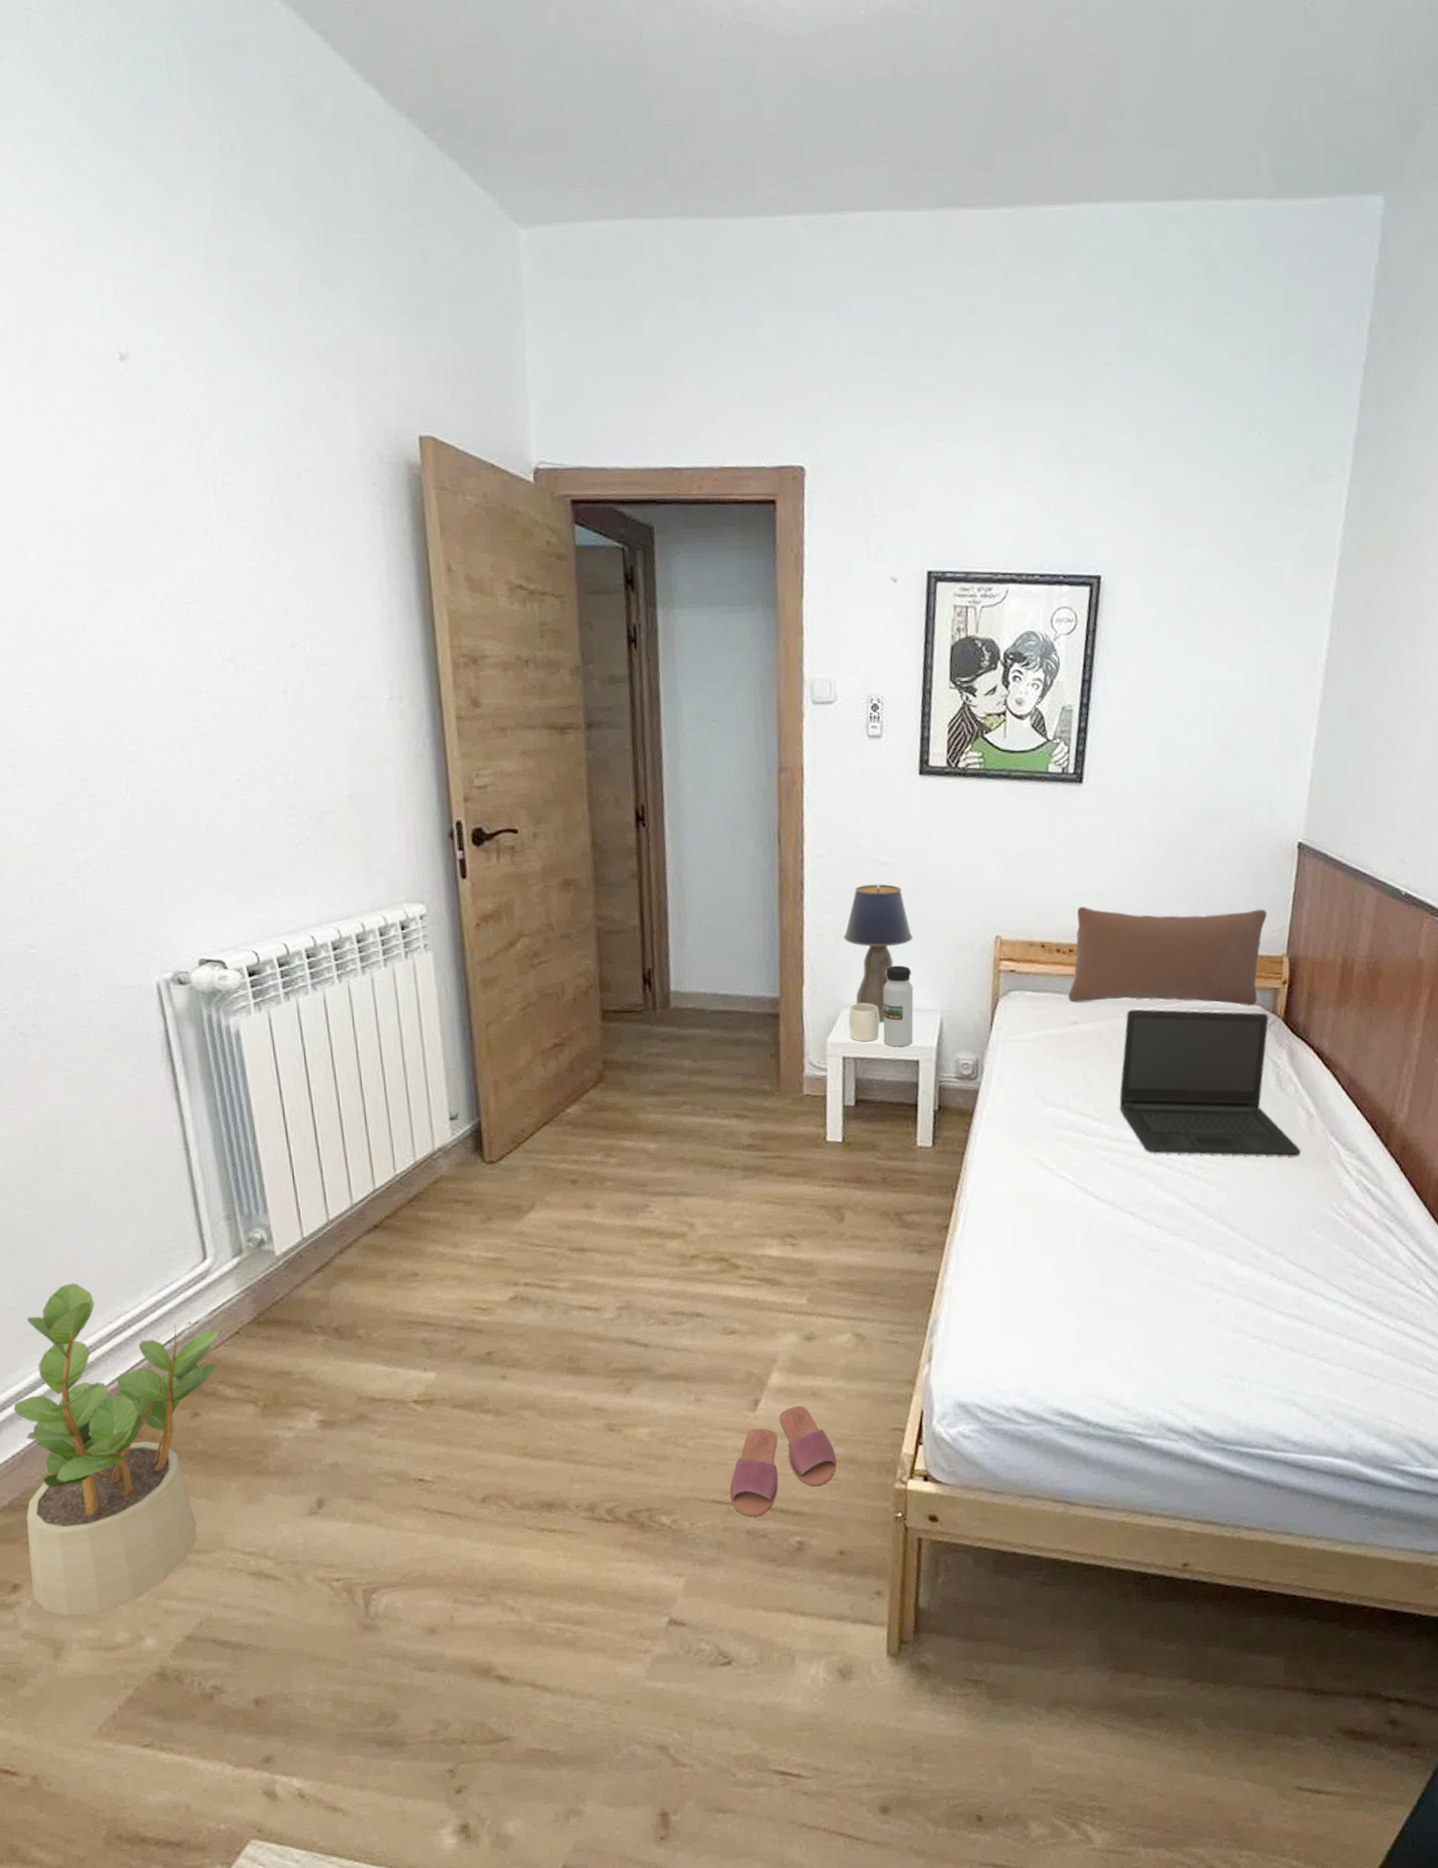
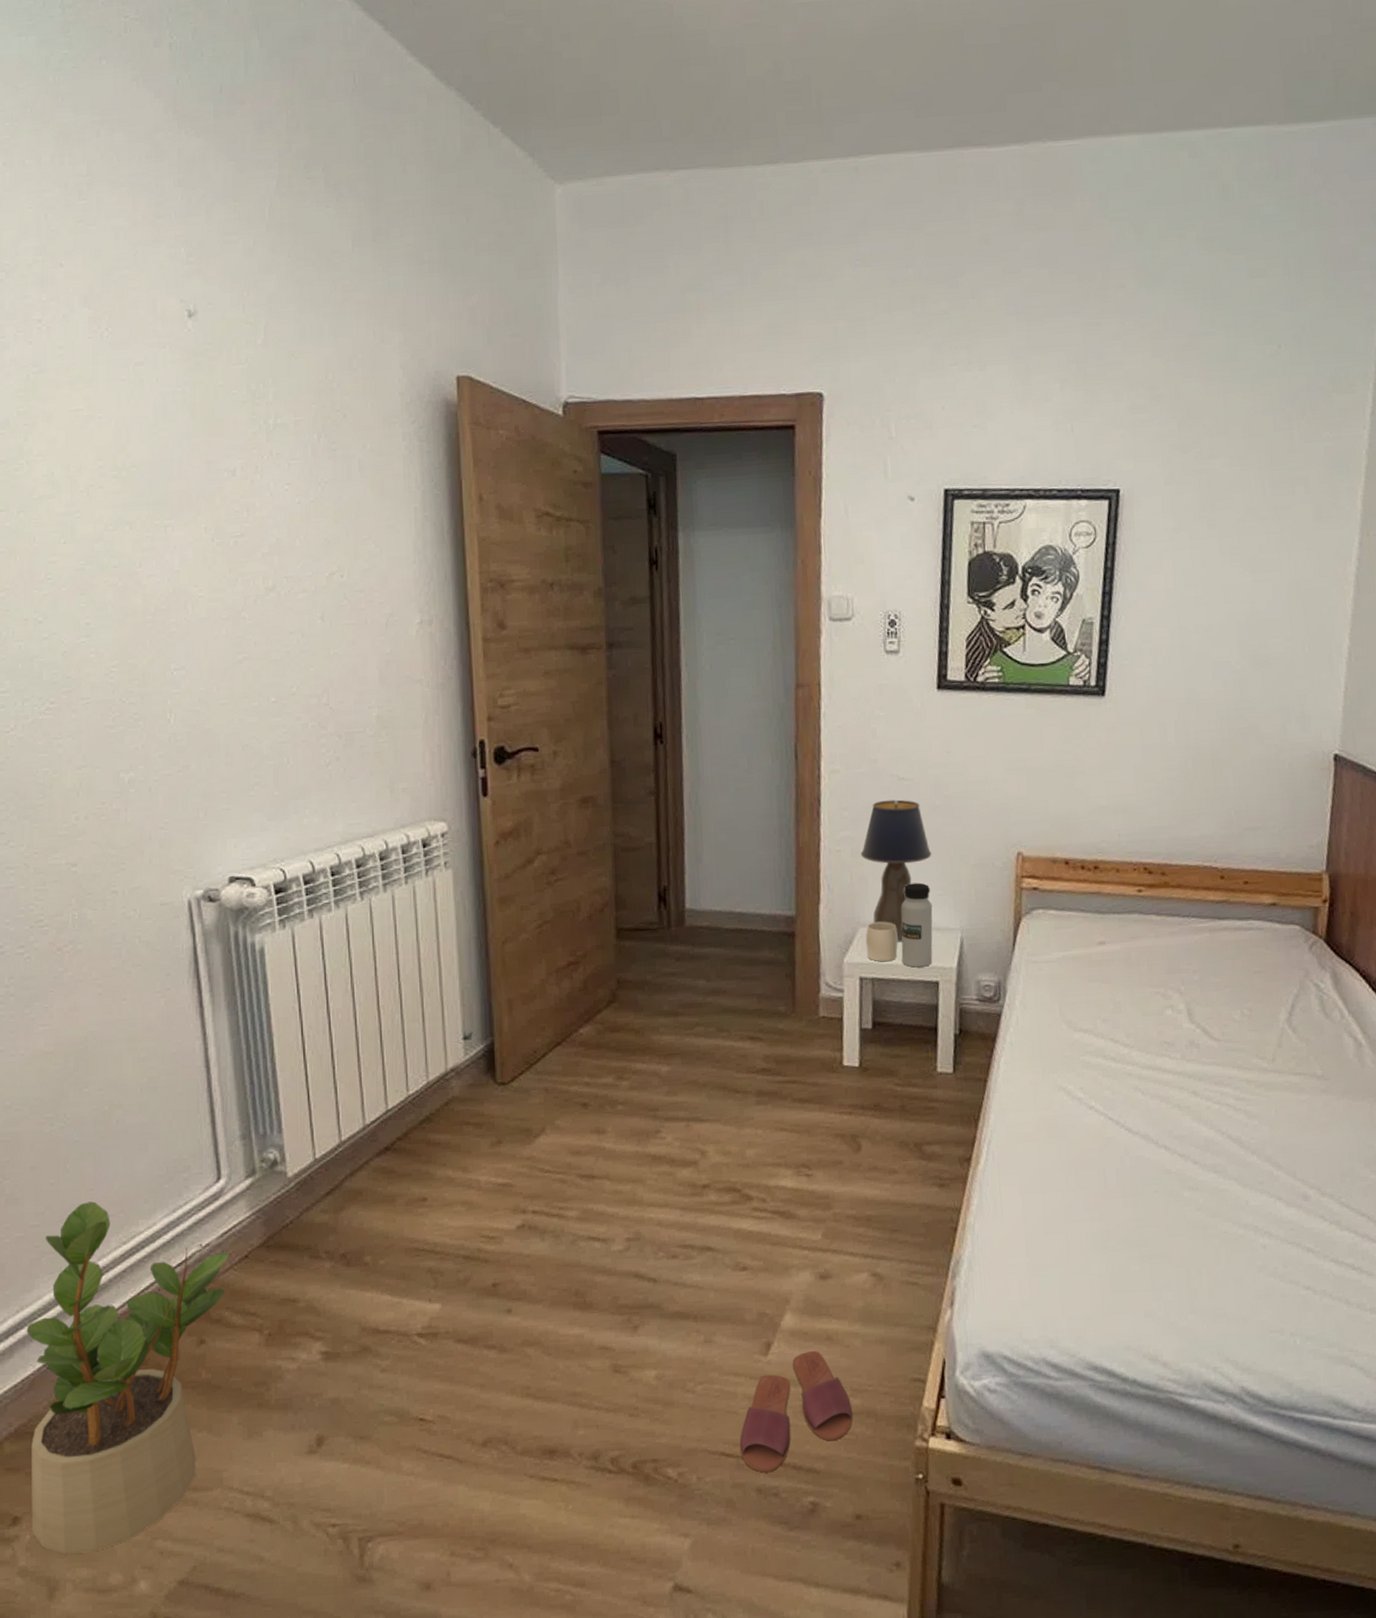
pillow: present [1068,906,1267,1005] -> none [1094,821,1304,925]
laptop: present [1119,1009,1301,1157] -> none [1151,928,1350,1089]

